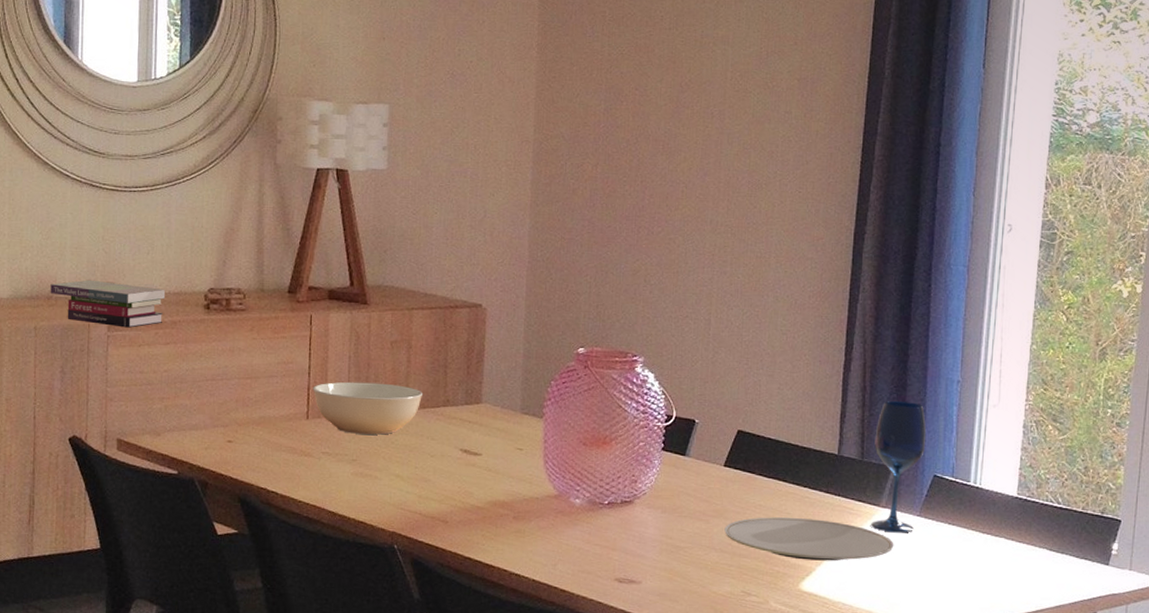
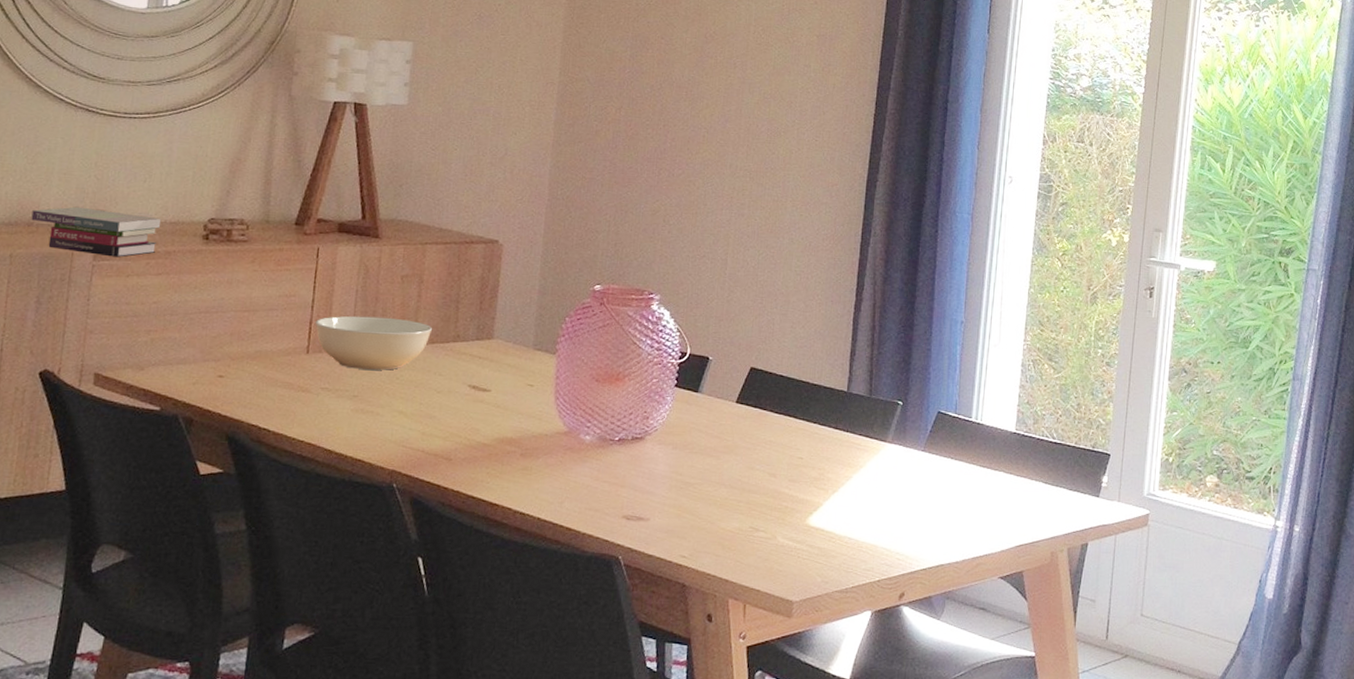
plate: present [724,517,894,561] -> none [734,453,899,496]
wineglass: present [870,401,927,533] -> none [876,340,932,468]

